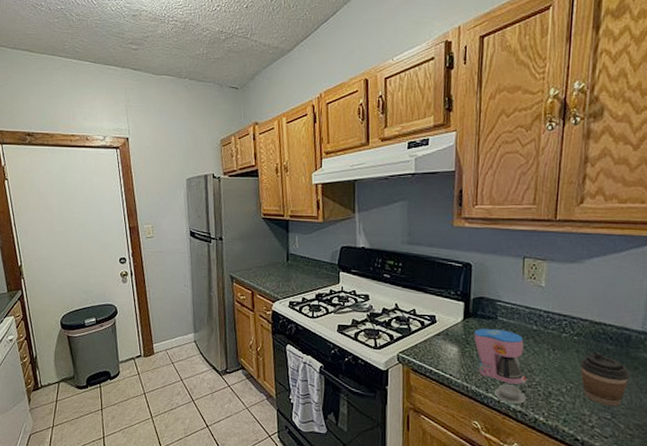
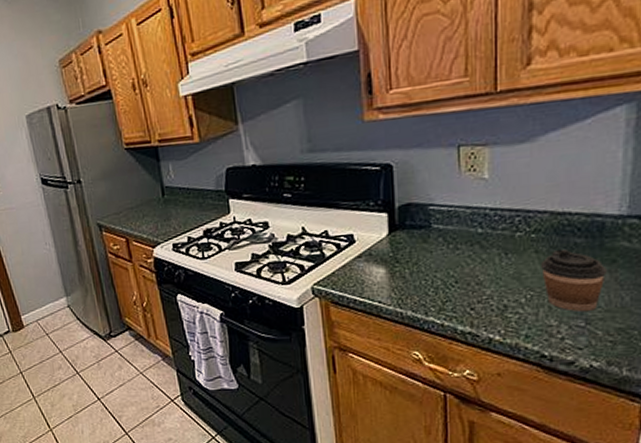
coffee maker: present [473,328,527,404] -> none [403,239,476,325]

